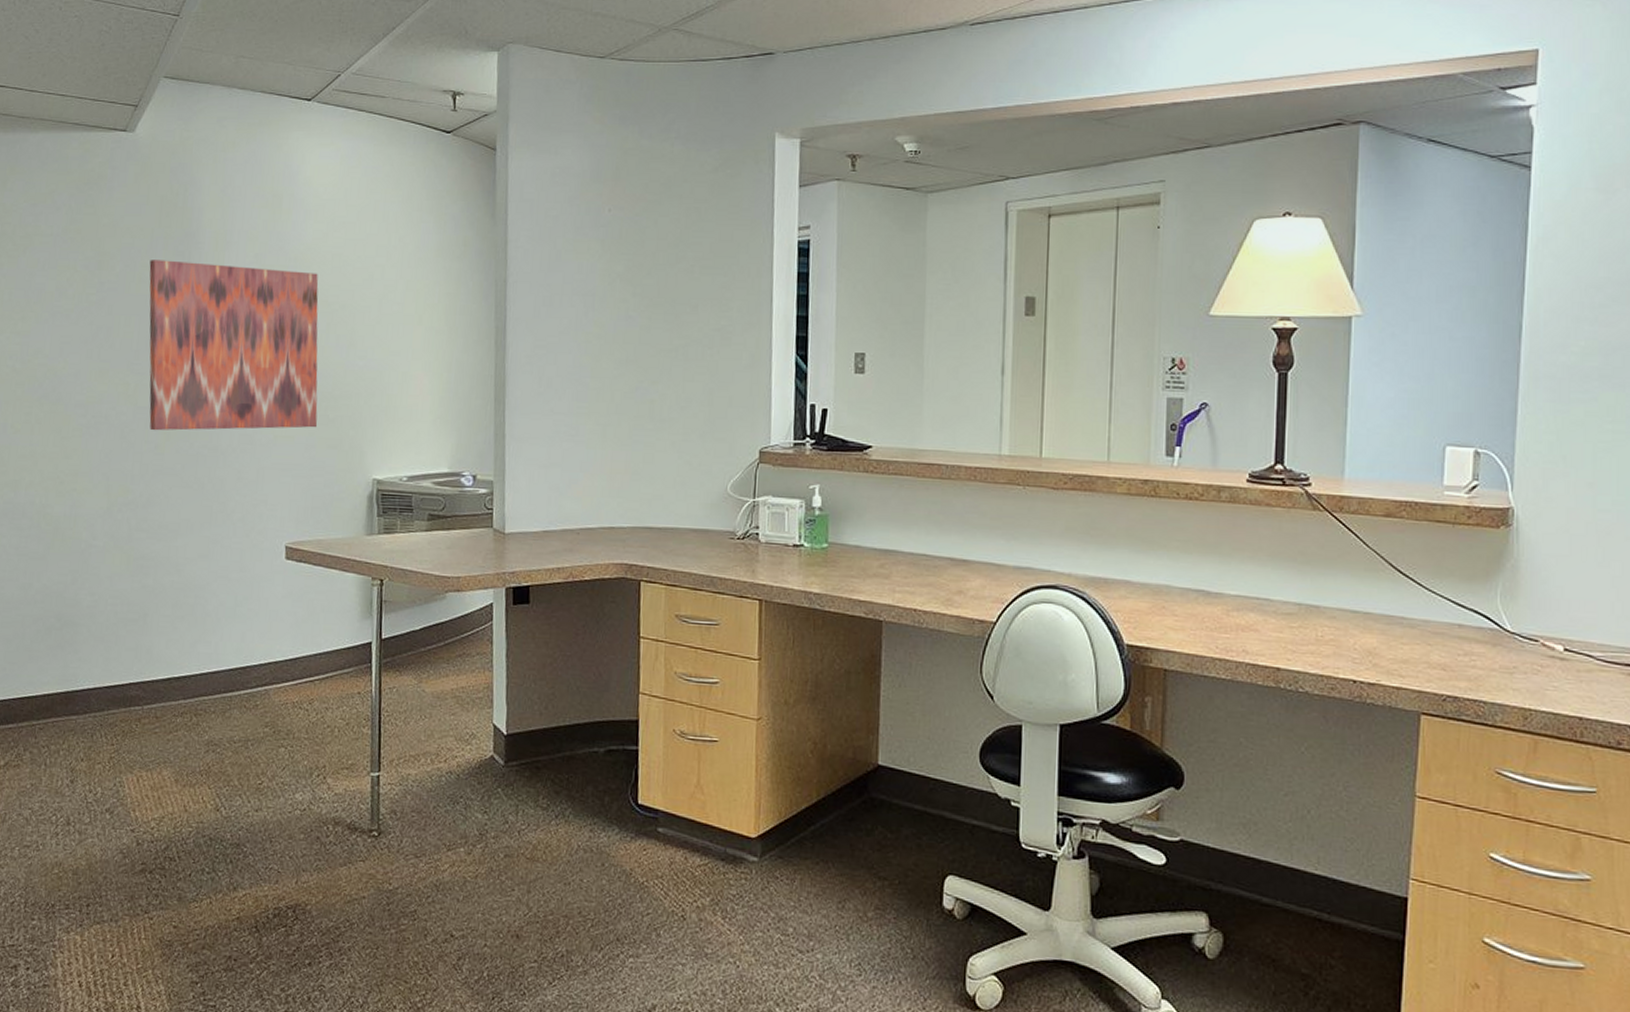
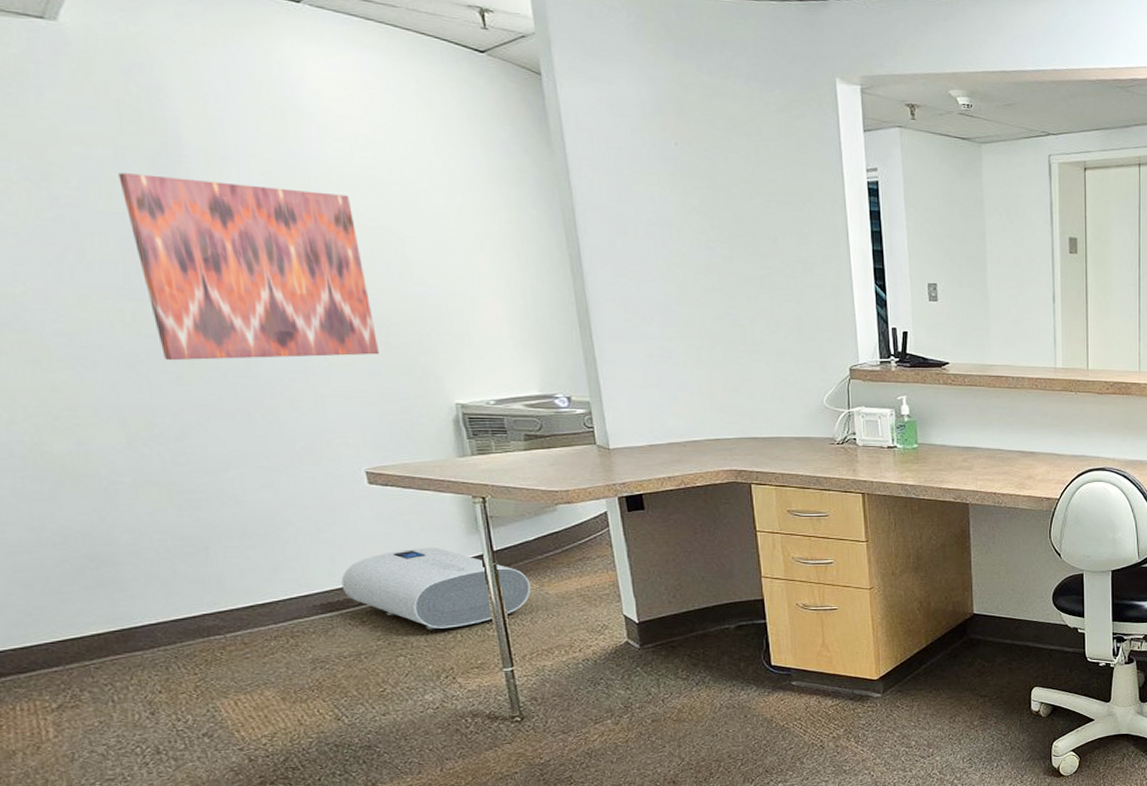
water heater: none [245,629,410,721] -> present [341,547,531,630]

